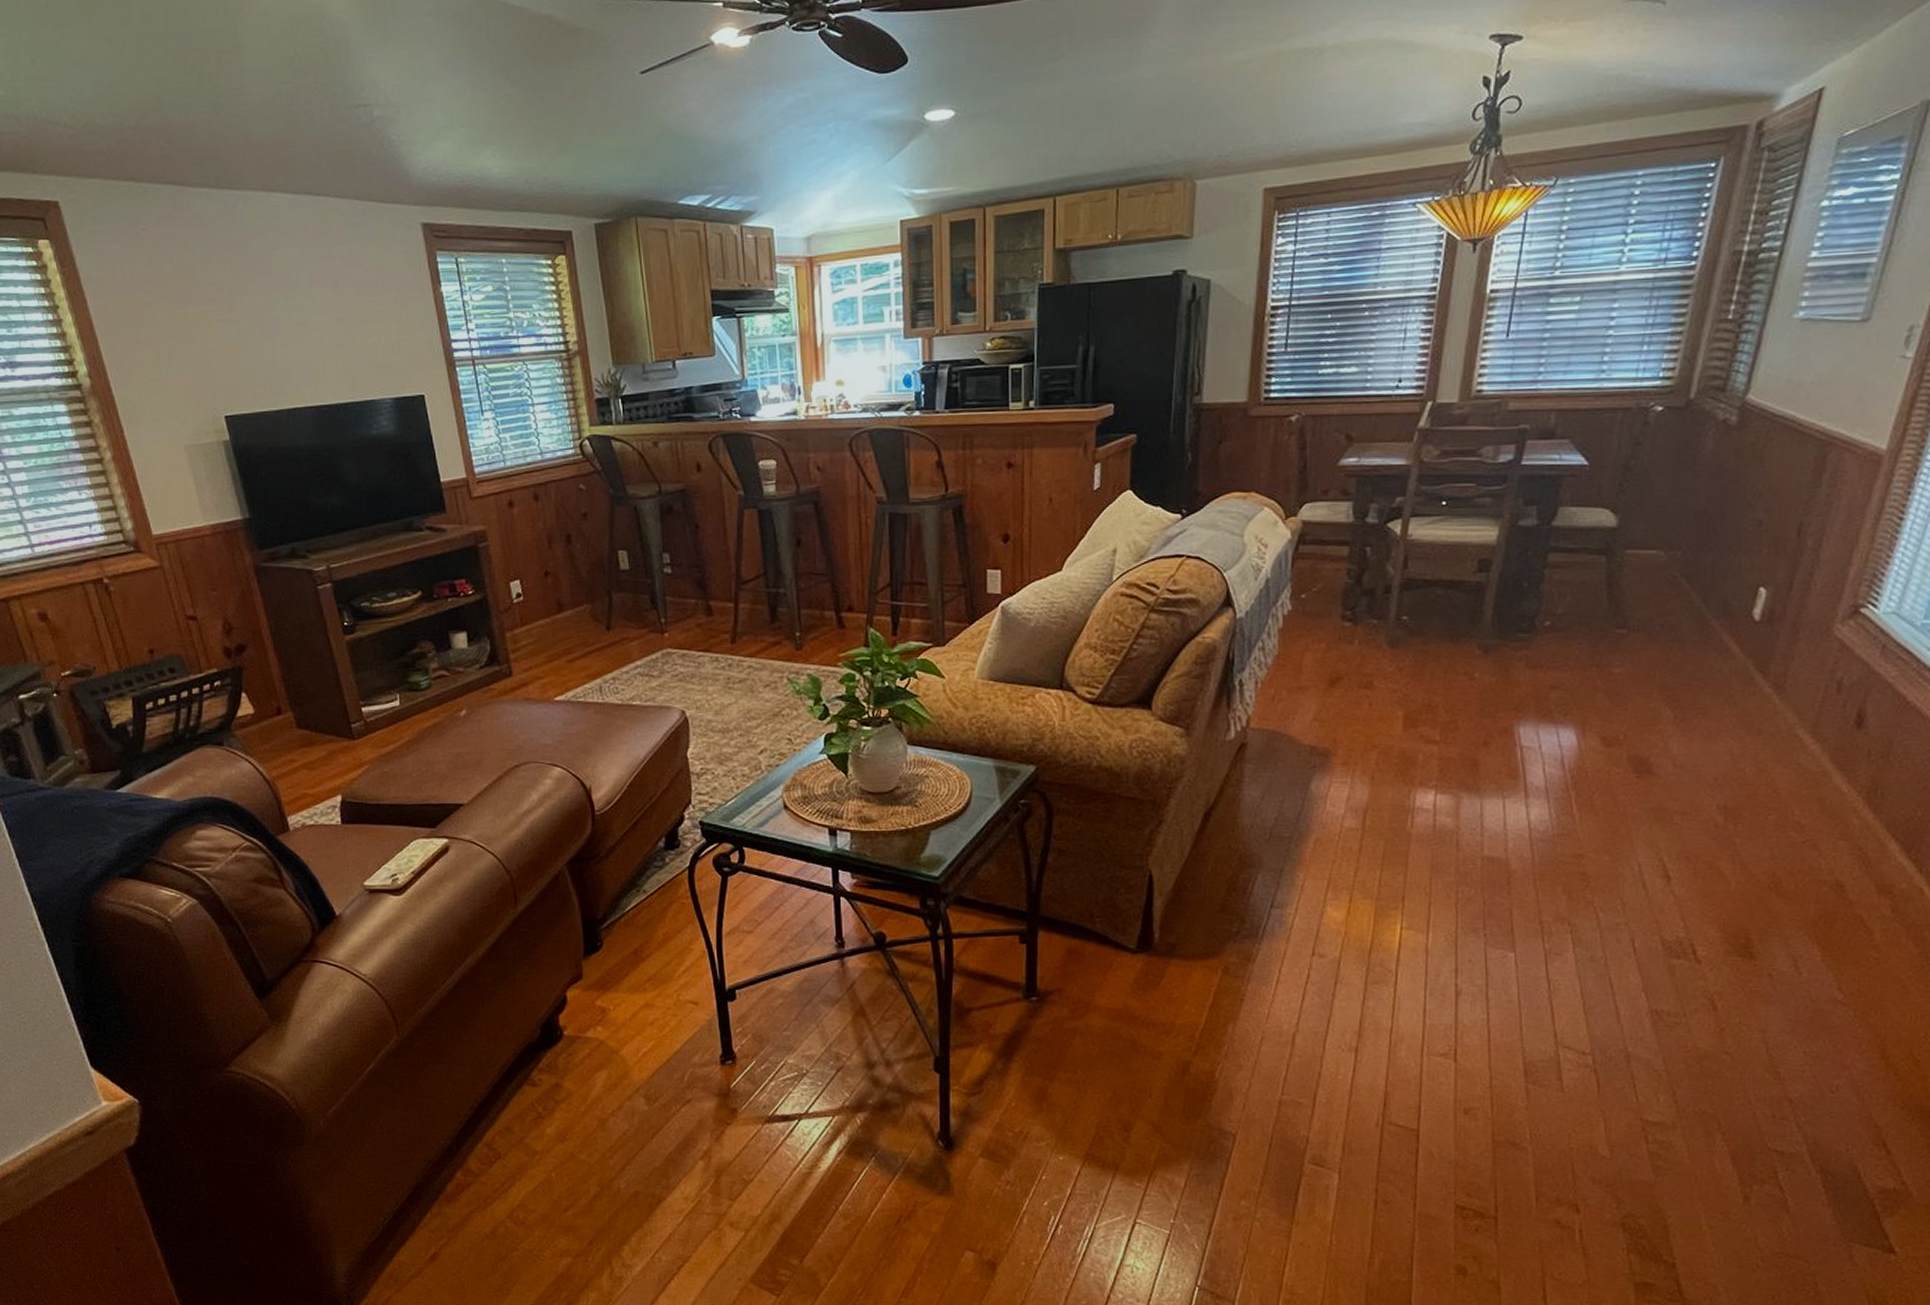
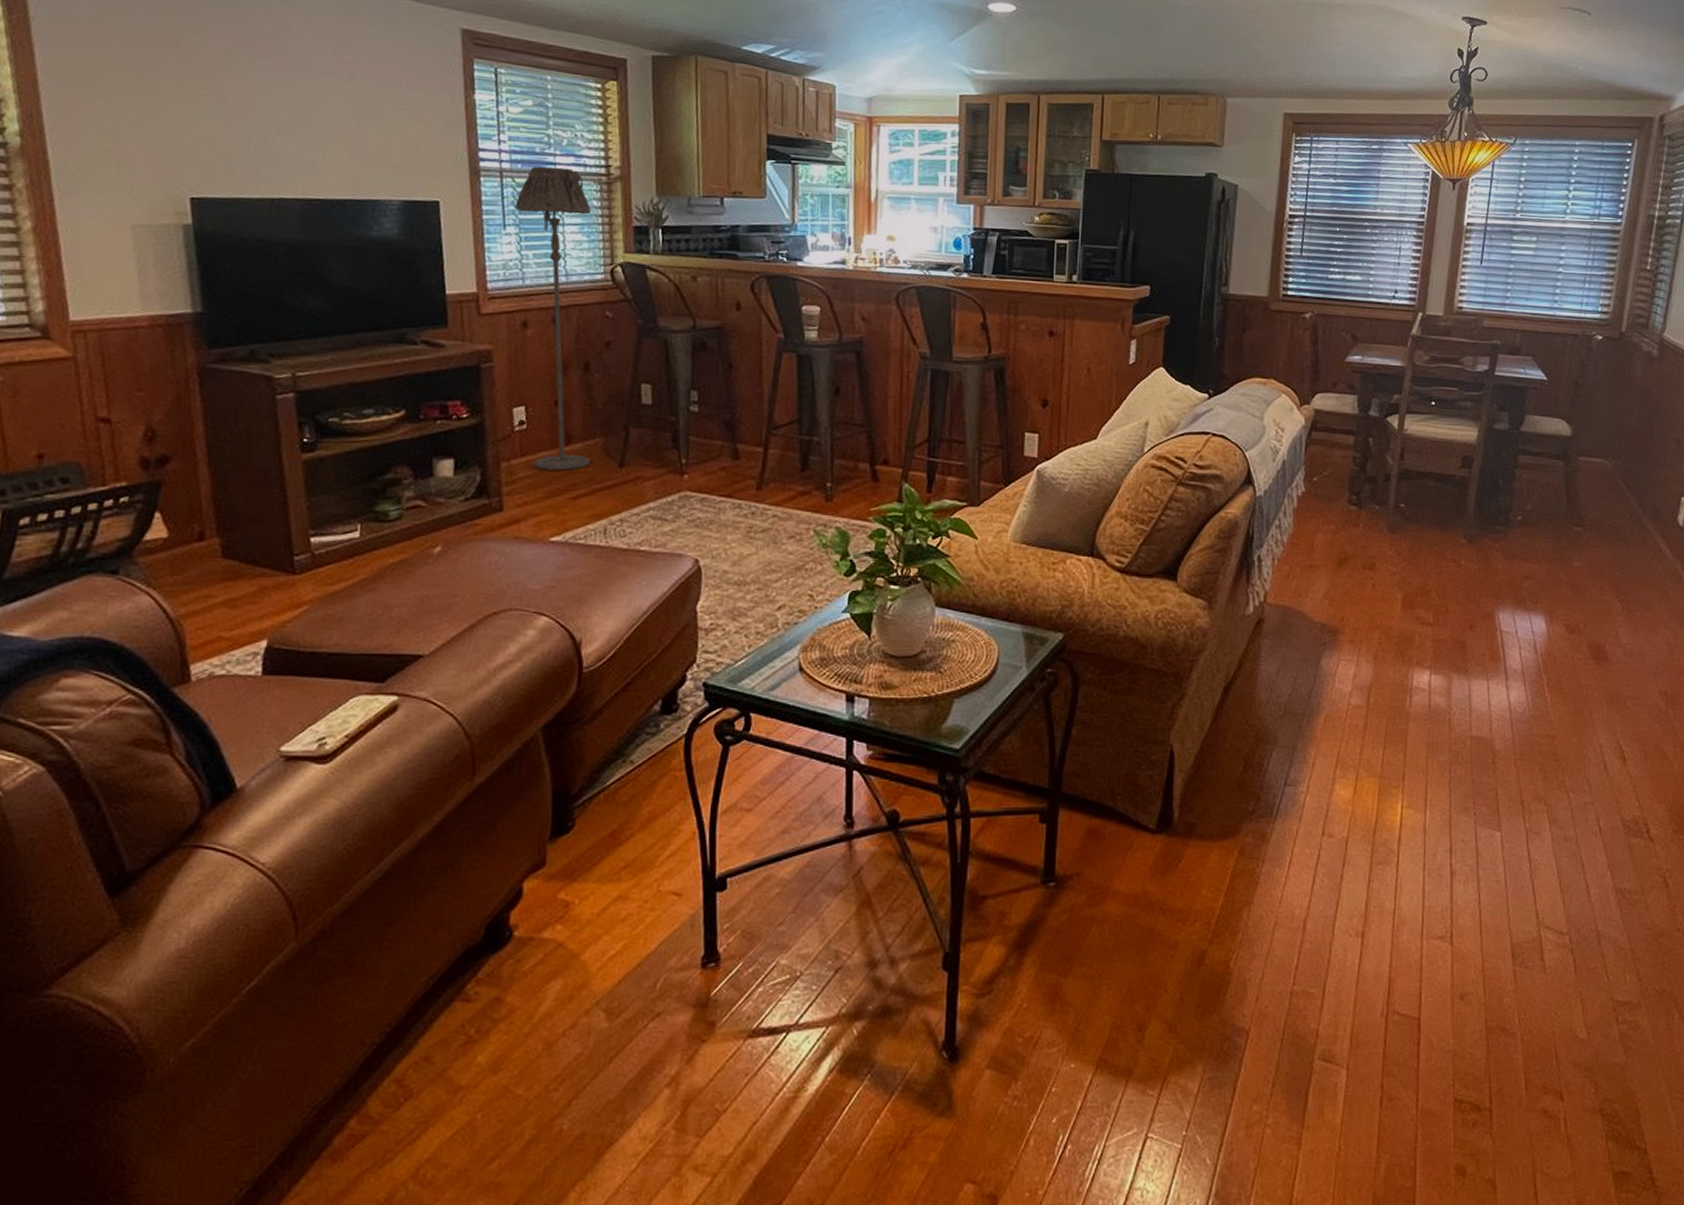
floor lamp: none [489,348,581,637] -> present [515,166,591,470]

